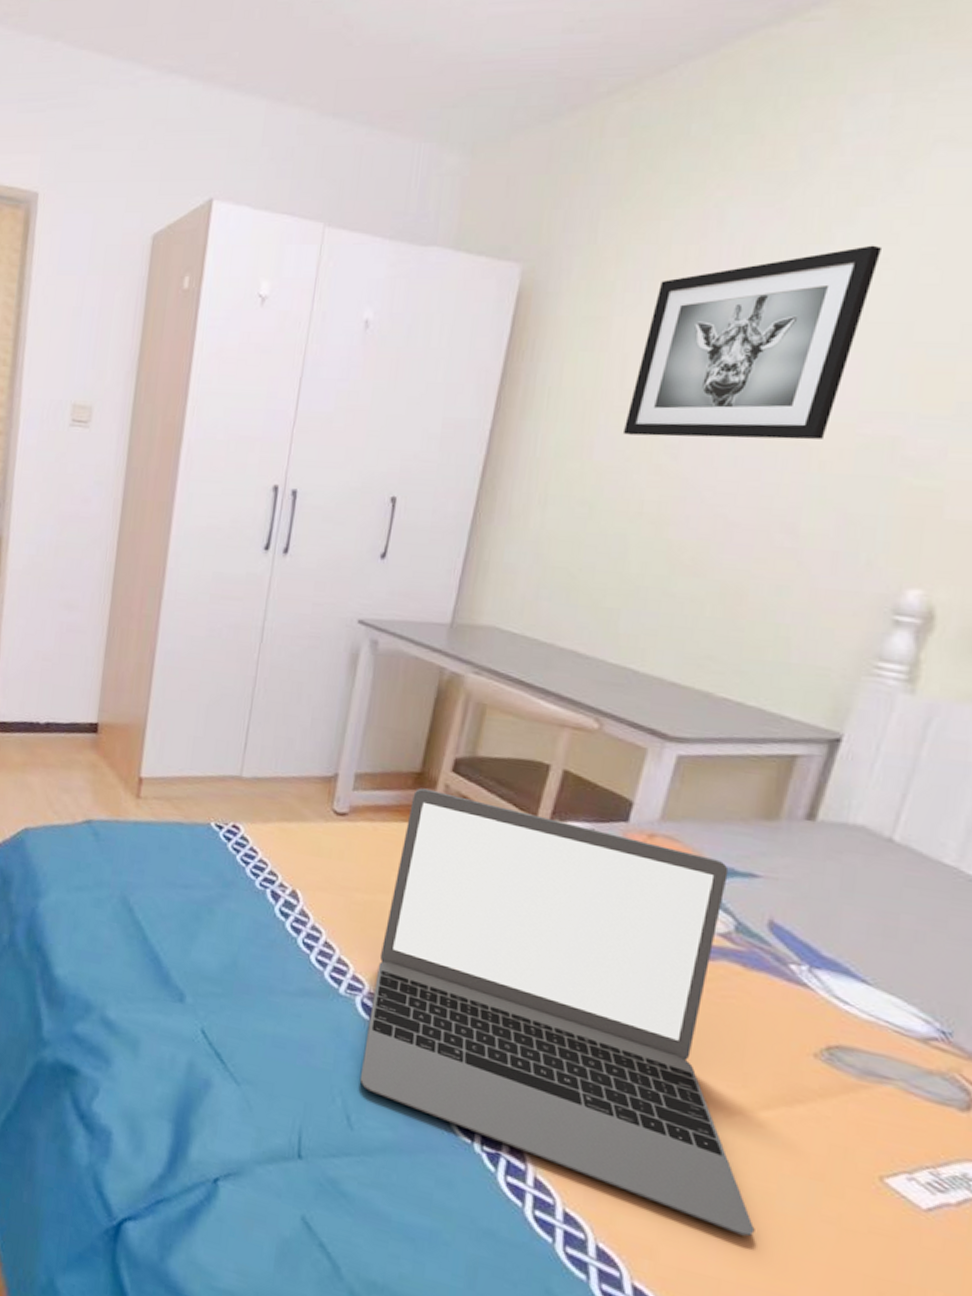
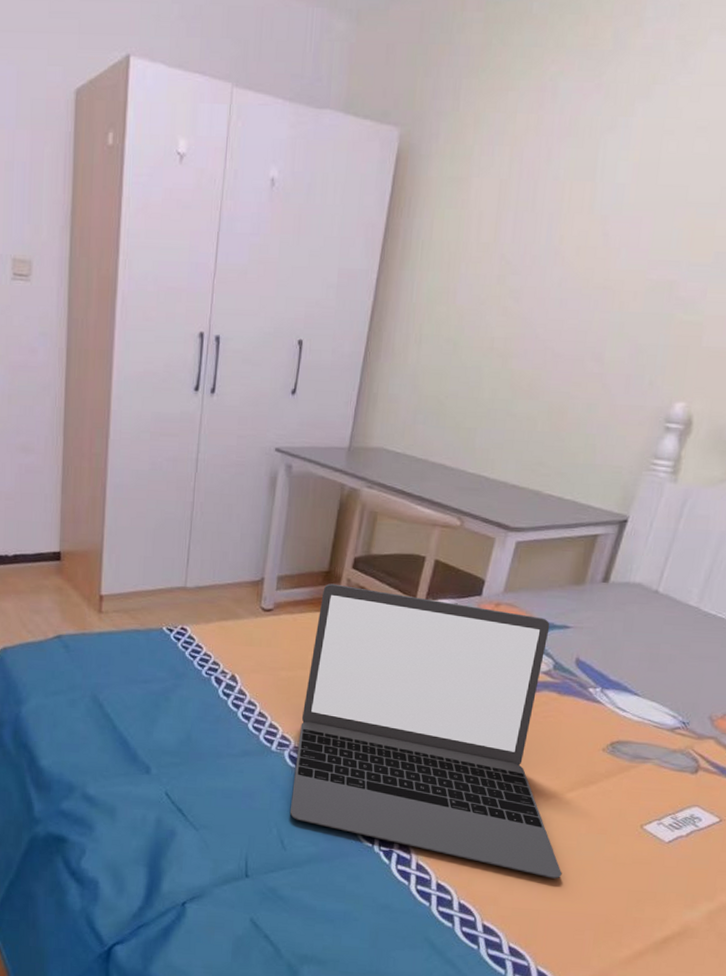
wall art: present [622,245,883,440] -> none [478,118,670,285]

